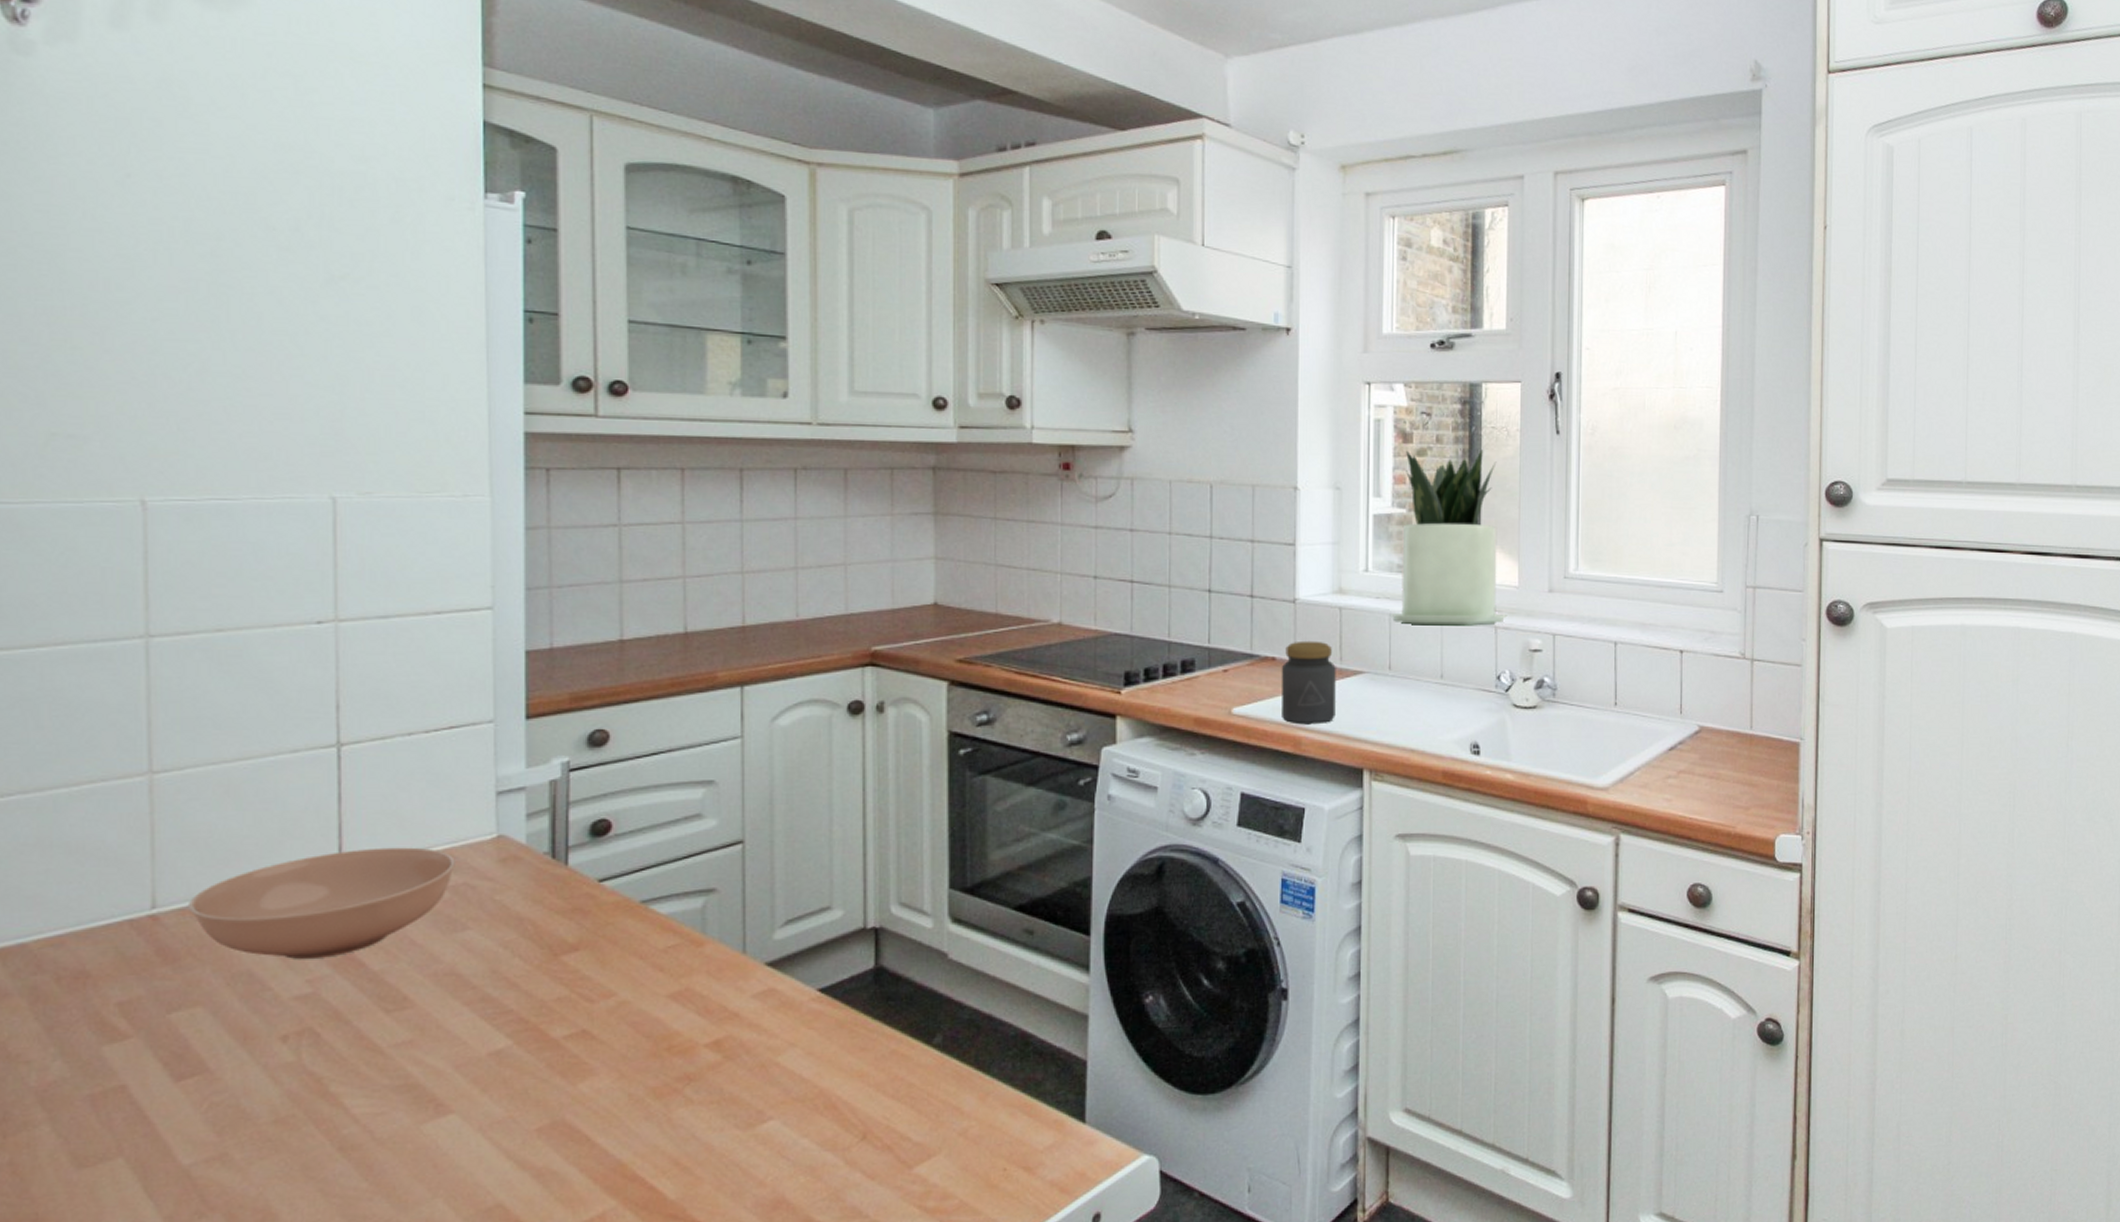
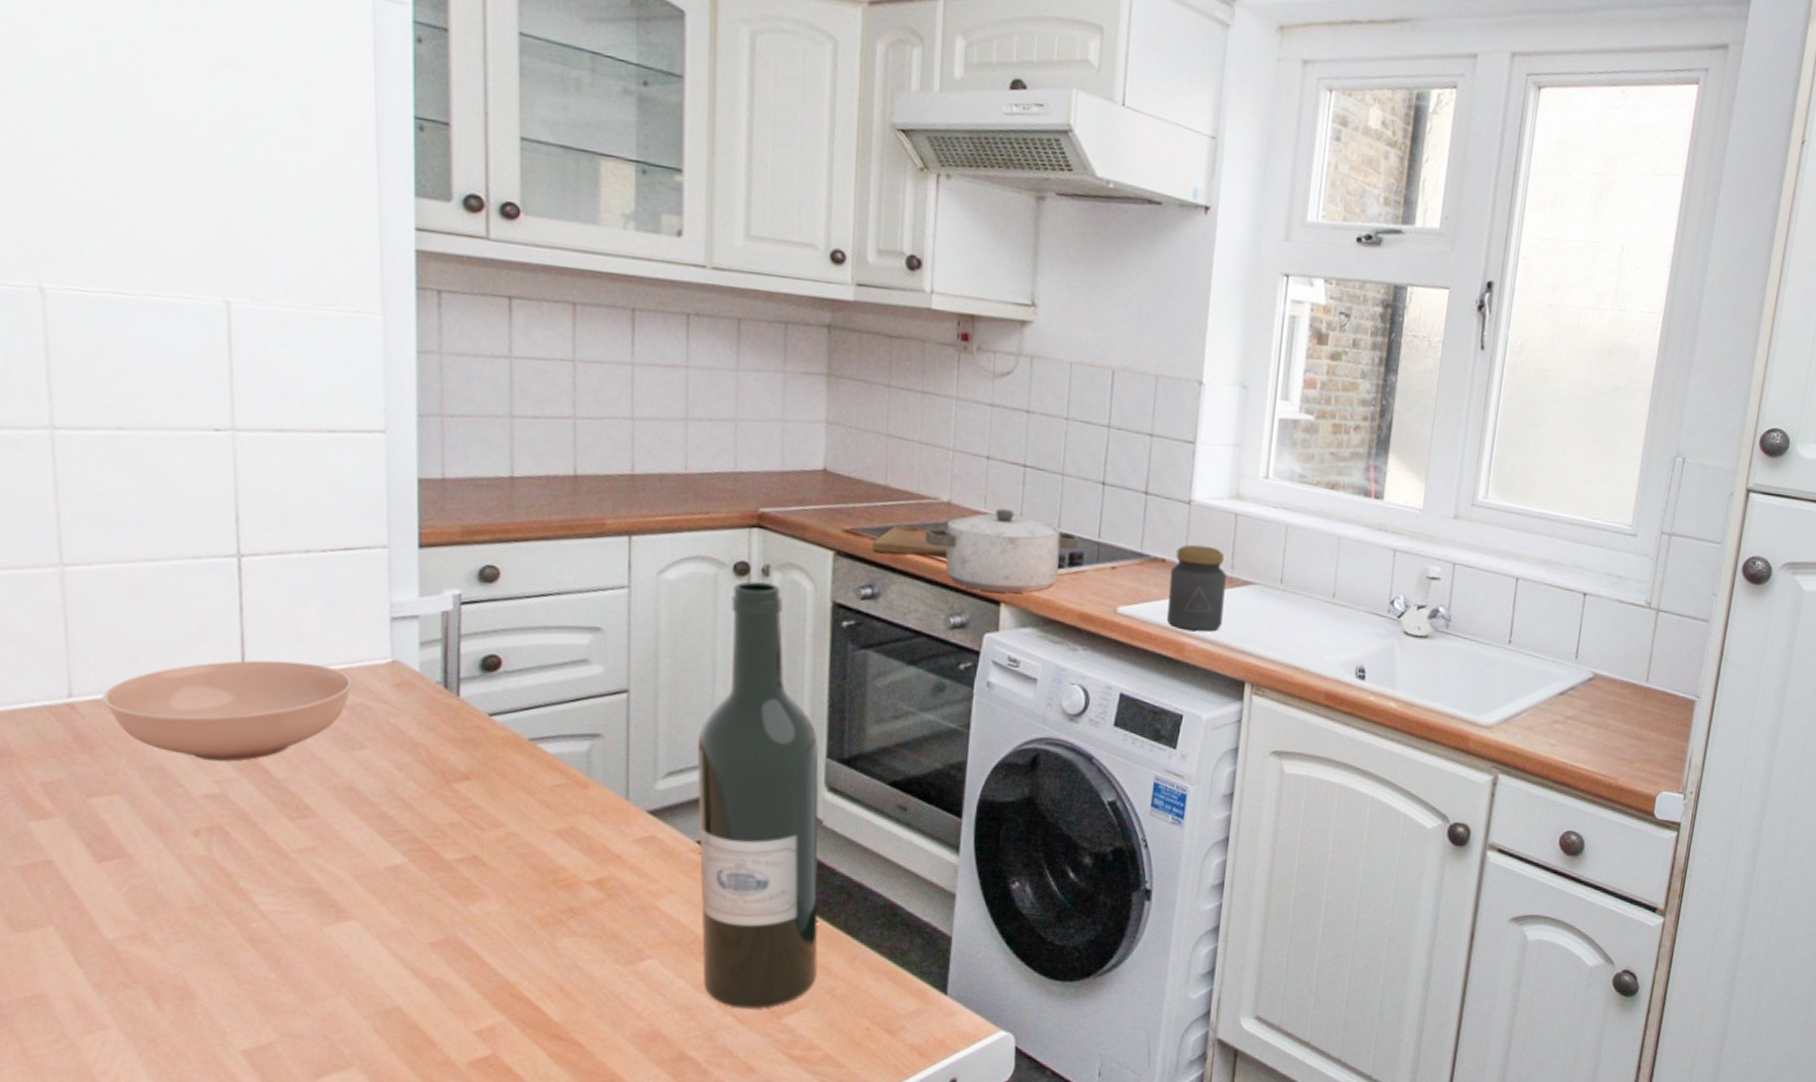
wine bottle: none [815,719,948,1162] -> present [697,581,819,1009]
cutting board: none [985,650,1061,678] -> present [872,525,948,559]
cooking pot: none [1037,624,1190,705] -> present [924,508,1079,594]
planter: present [1391,449,1506,626] -> none [1288,353,1414,548]

